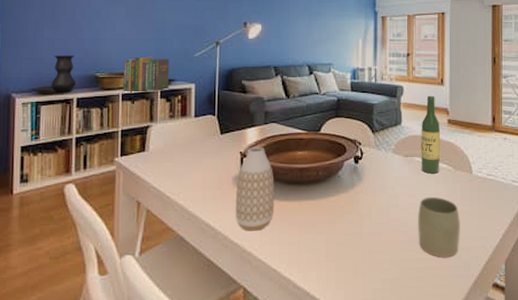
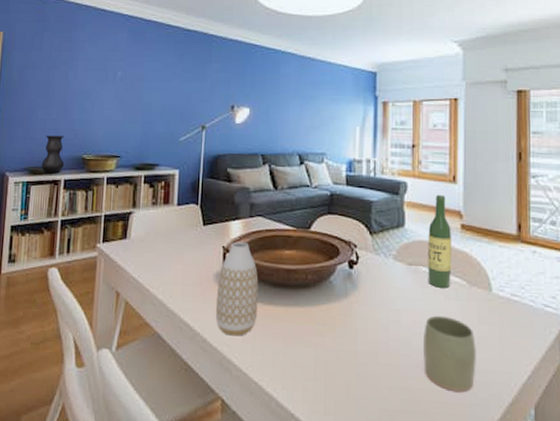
books: present [123,56,170,91] -> none [108,139,155,176]

